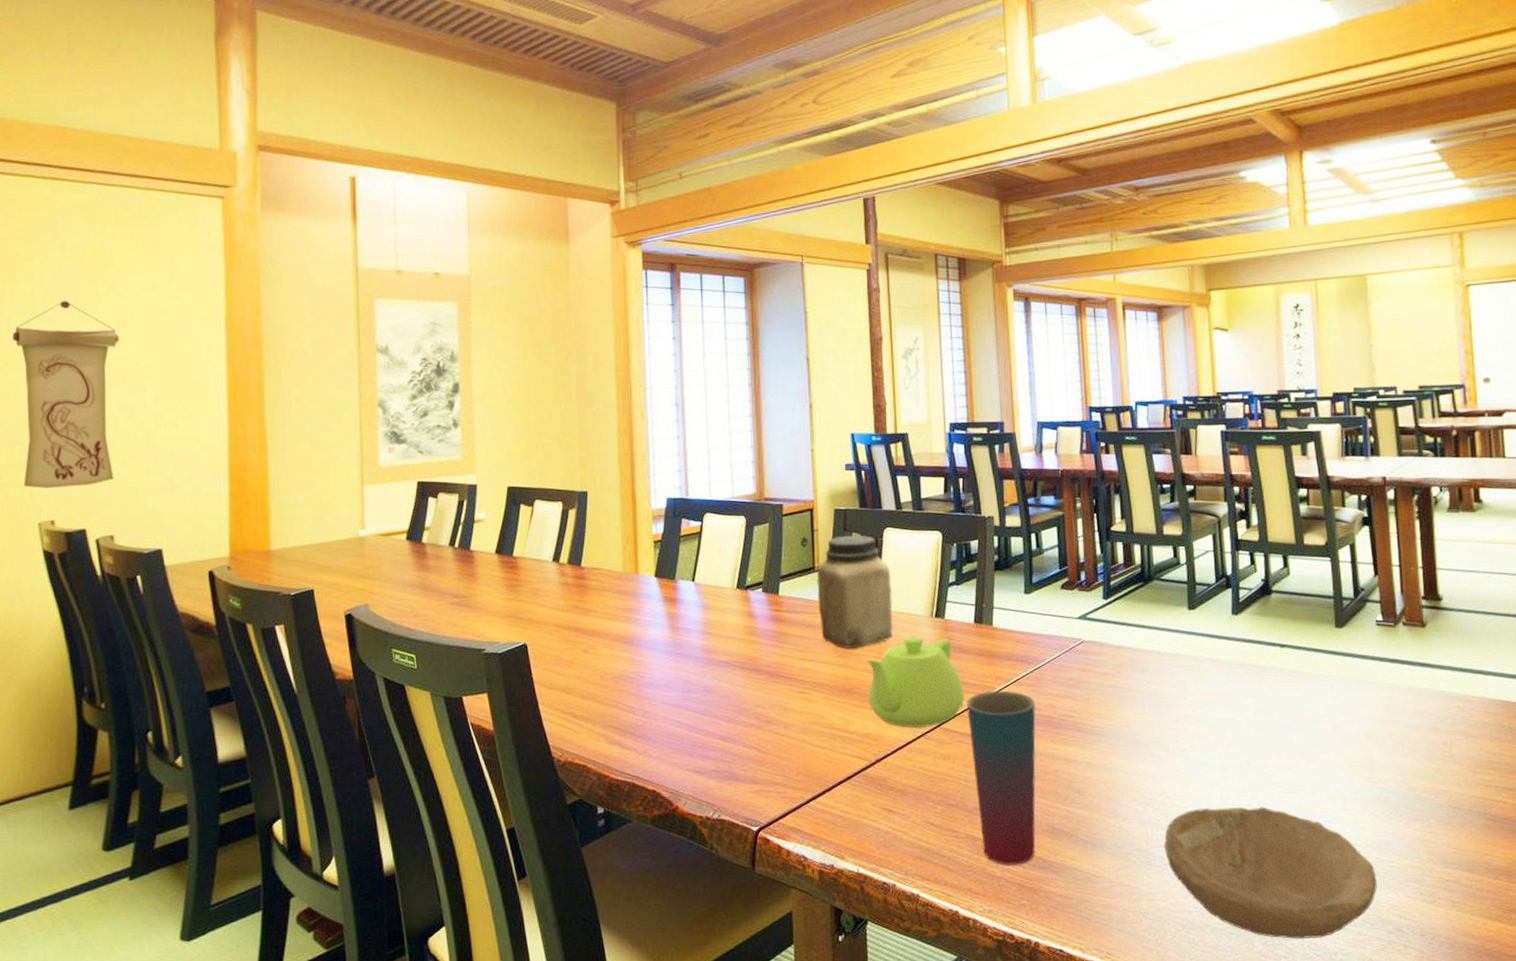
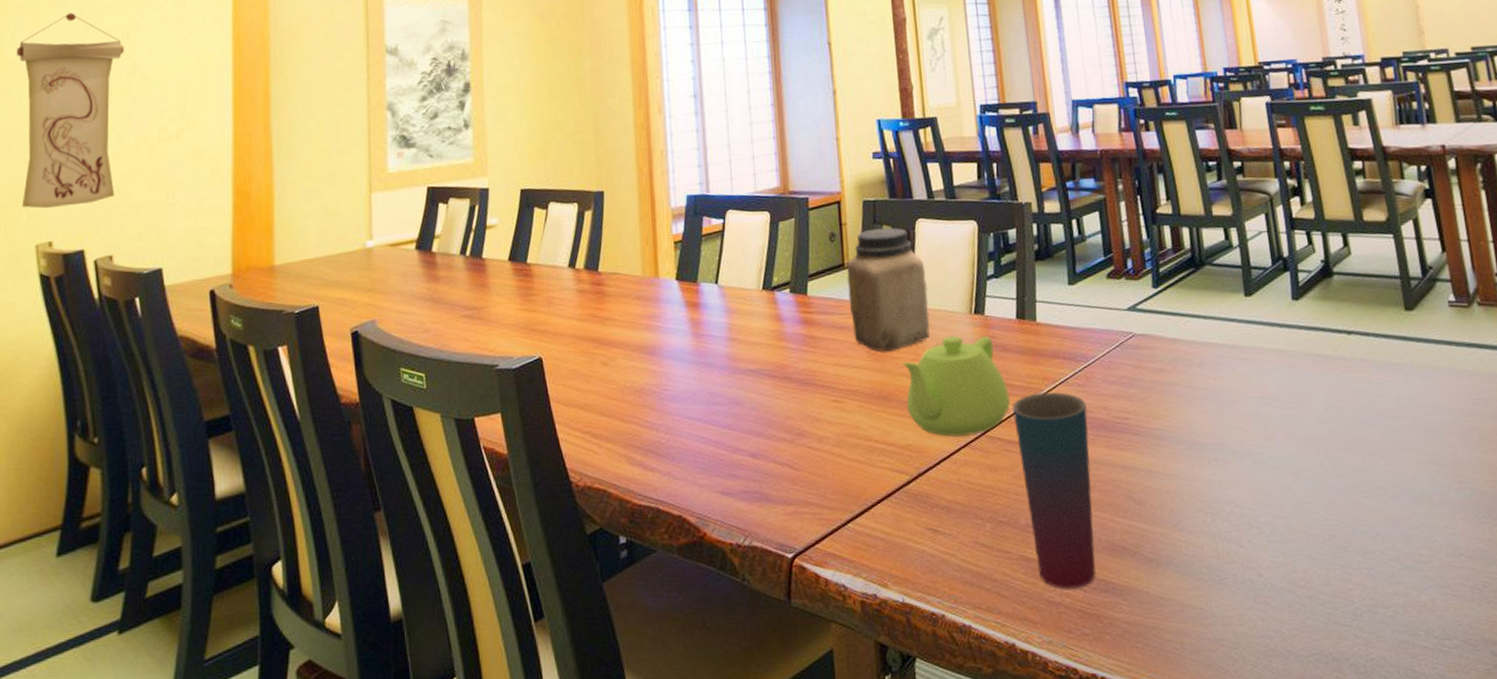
bowl: present [1163,806,1377,940] -> none [1236,513,1476,666]

